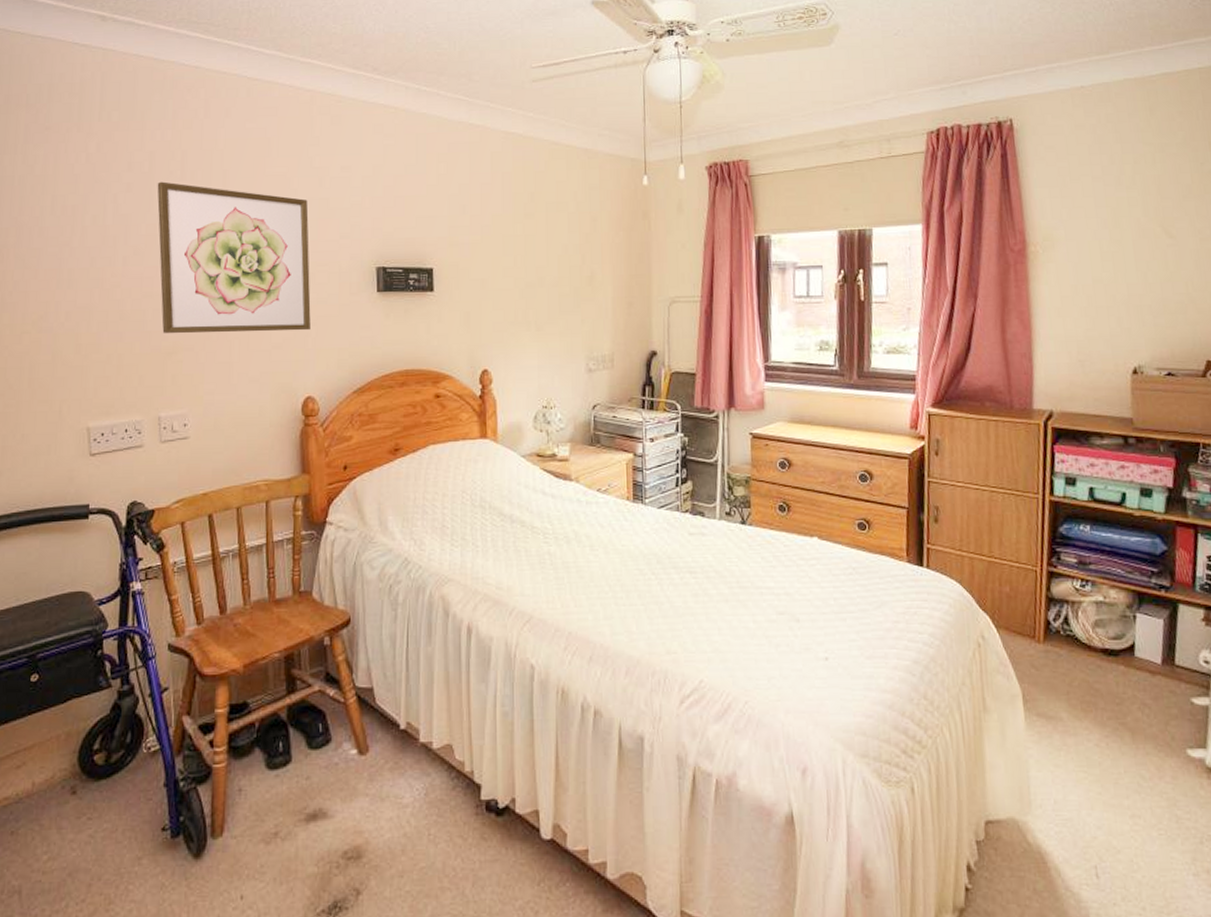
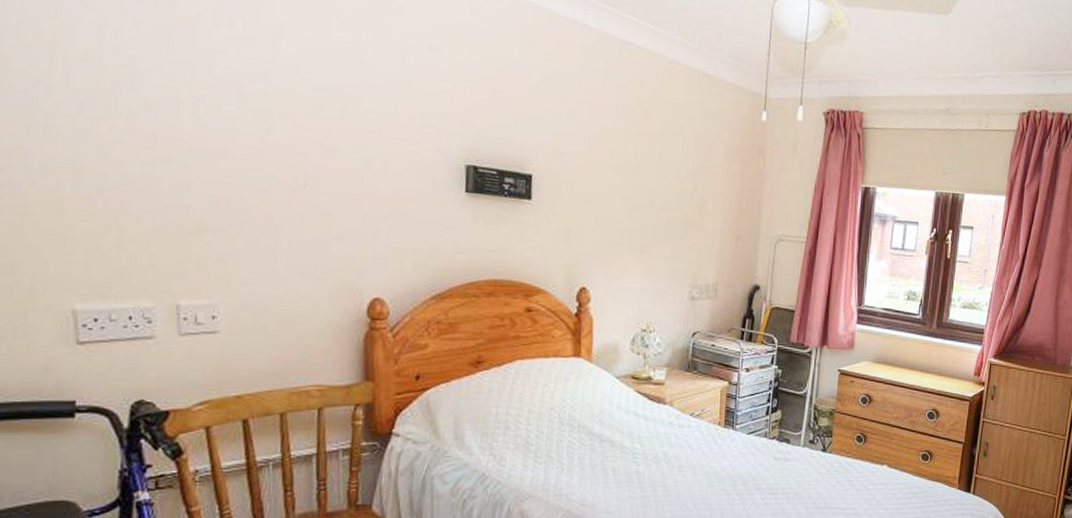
wall art: present [157,181,311,334] -> none [179,23,385,226]

